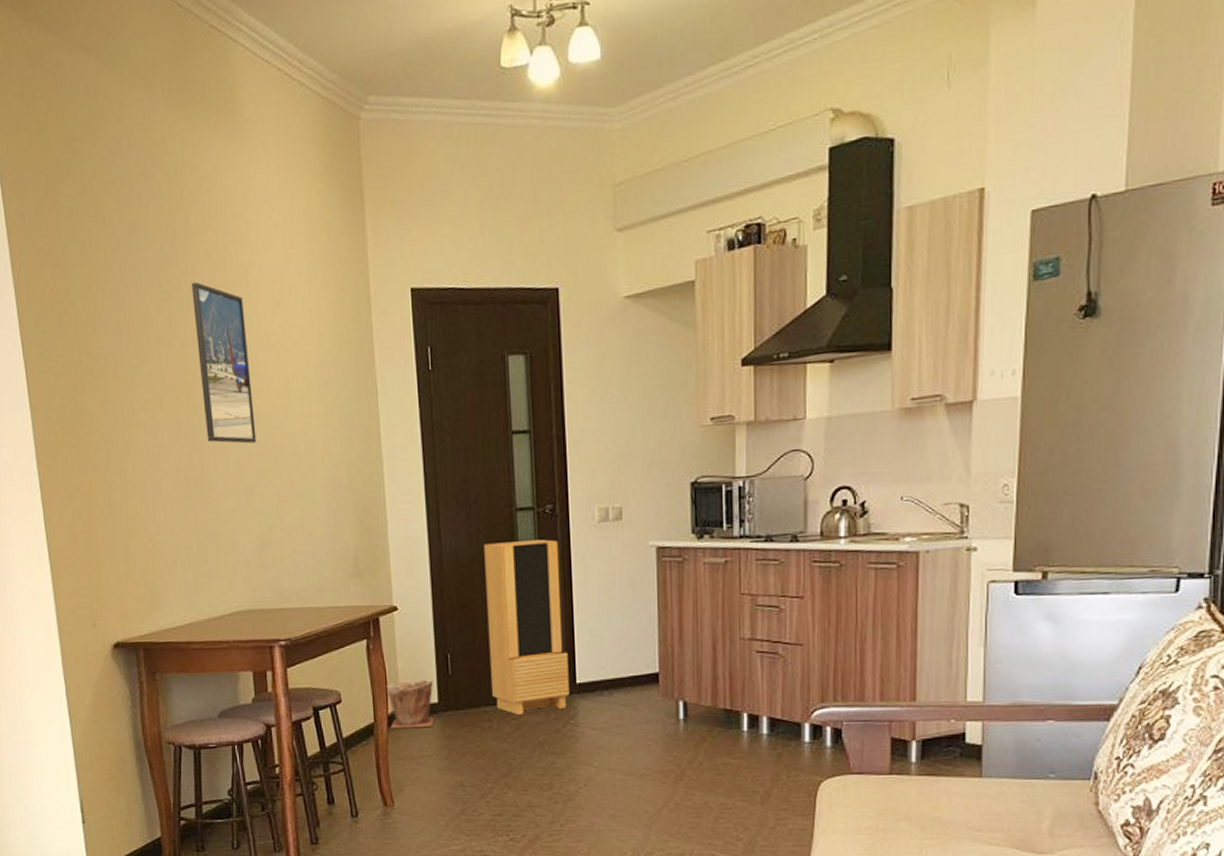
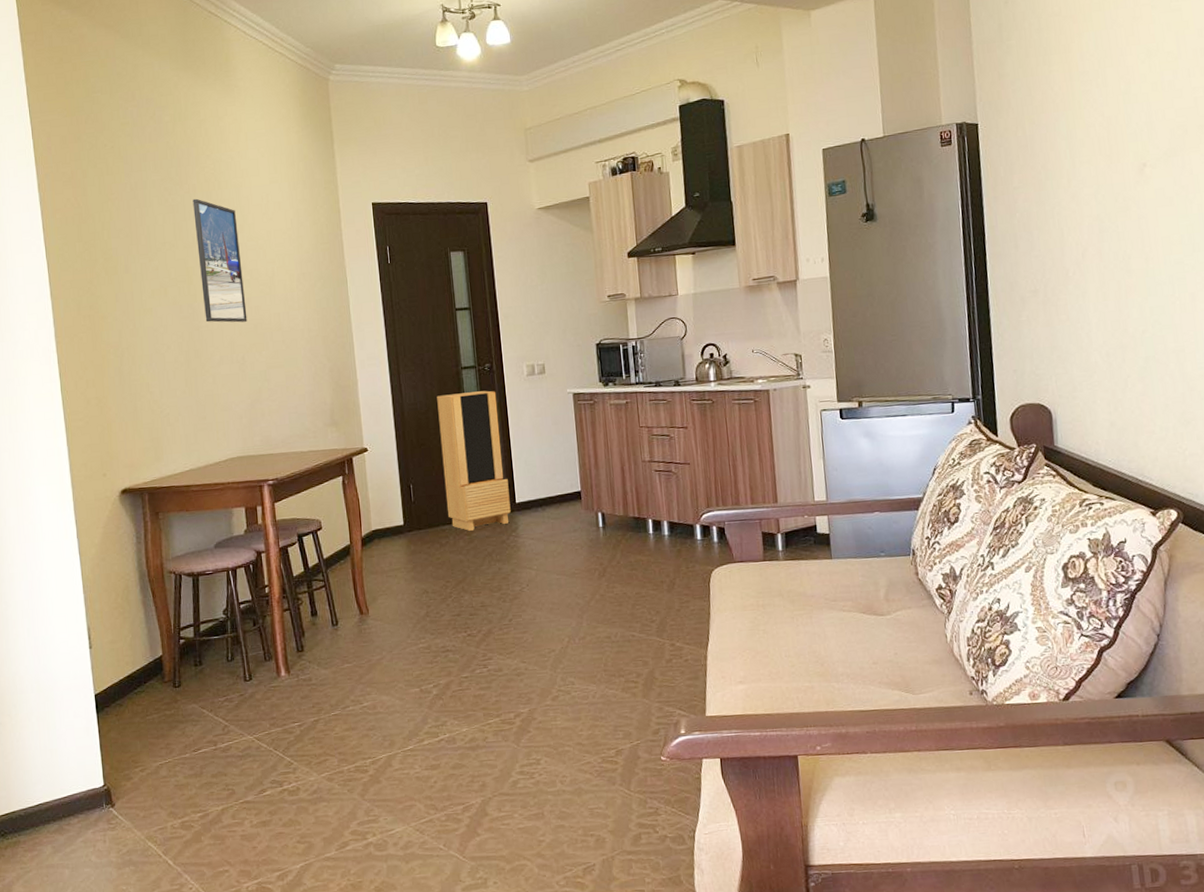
plant pot: present [386,679,435,729] -> none [359,506,401,549]

